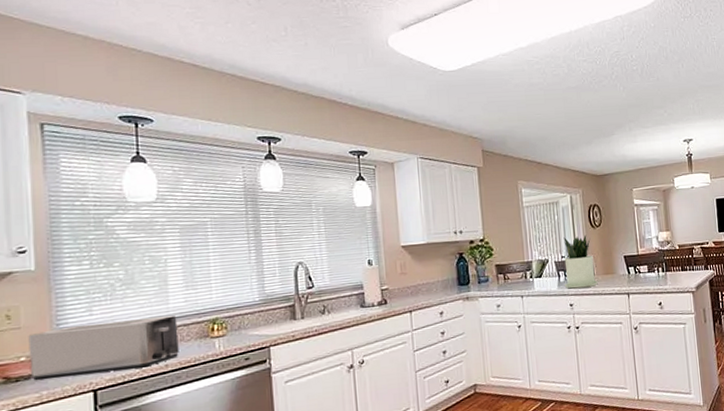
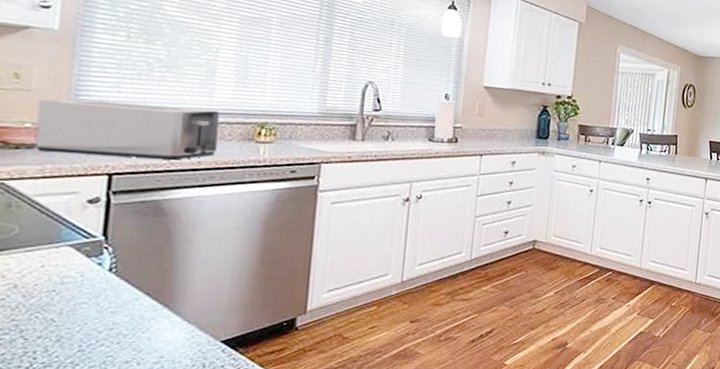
planter: present [563,234,599,289] -> none [644,111,680,165]

